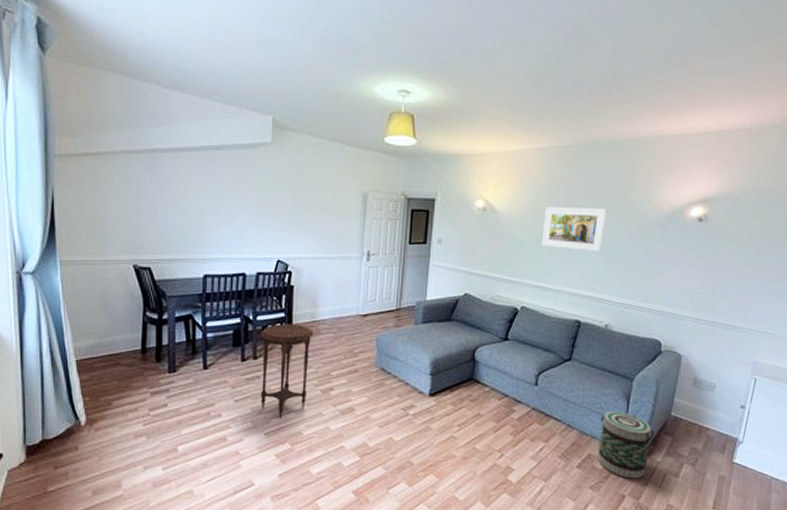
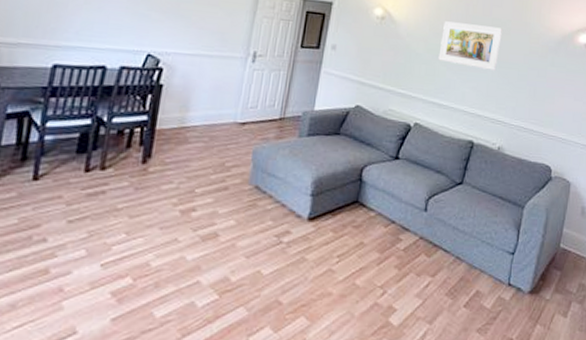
side table: present [260,324,314,418] -> none [101,128,180,245]
basket: present [597,412,654,479] -> none [485,242,543,320]

